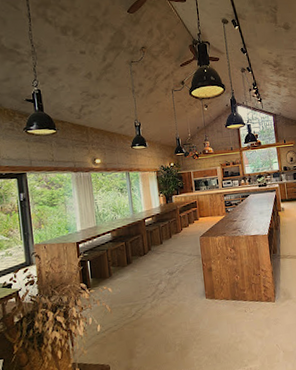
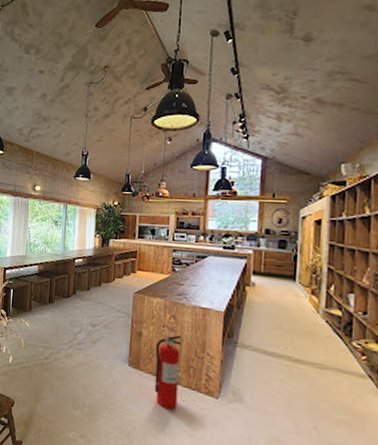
fire extinguisher: none [224,262,248,323] -> present [154,335,183,410]

